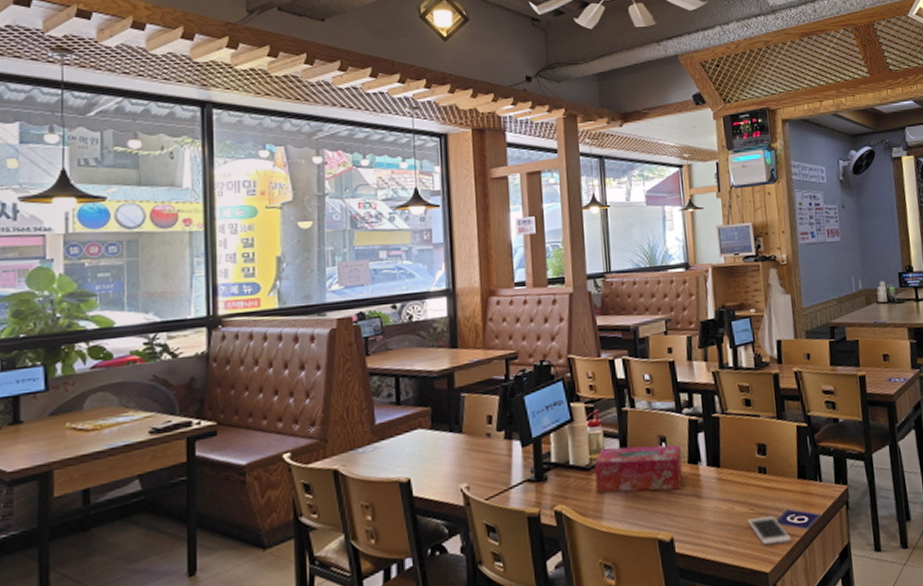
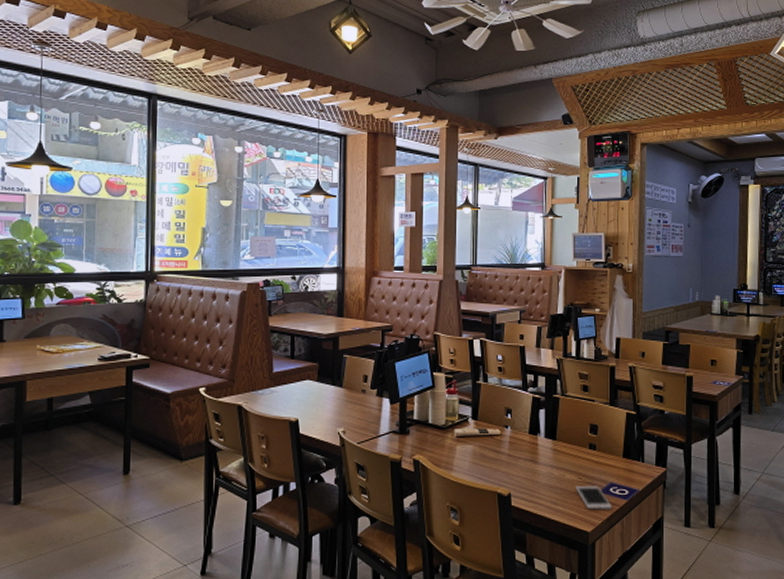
tissue box: present [594,445,683,493] -> none [448,413,523,454]

